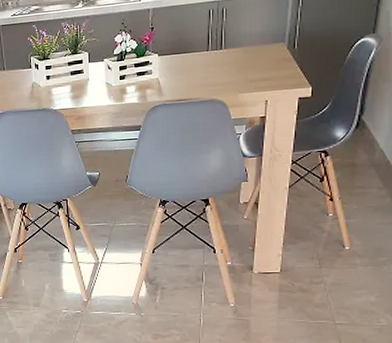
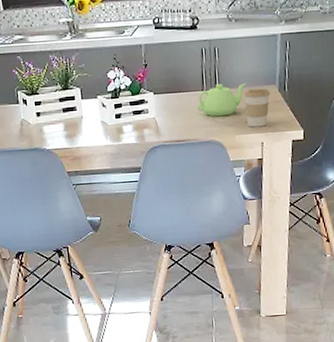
teapot: none [200,42,253,76] -> present [197,83,246,117]
coffee cup: none [251,46,279,86] -> present [244,88,271,128]

